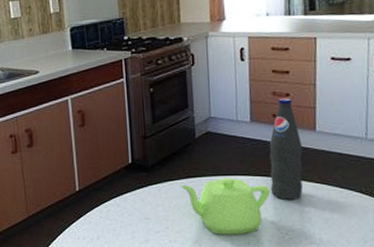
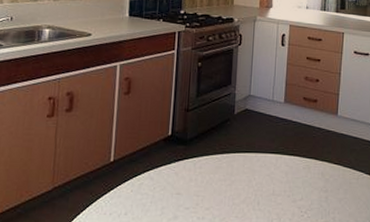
teapot: present [181,177,270,235] -> none [215,154,295,213]
bottle: present [269,98,303,200] -> none [295,83,325,179]

